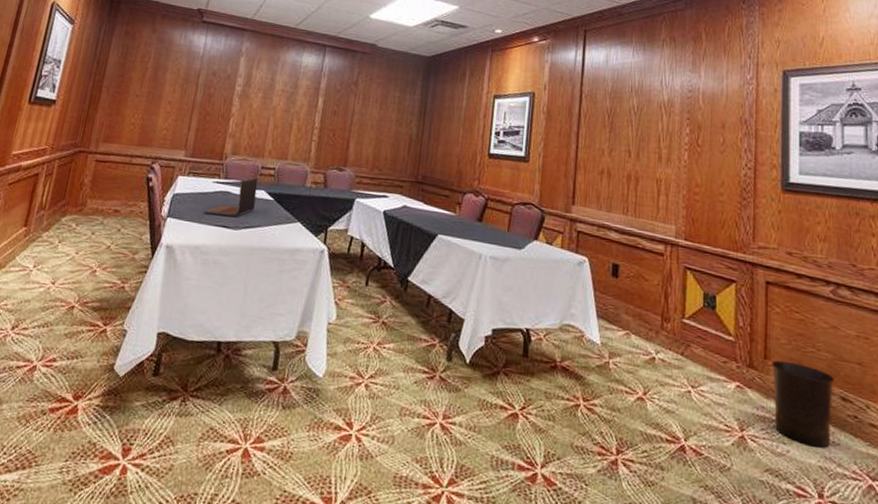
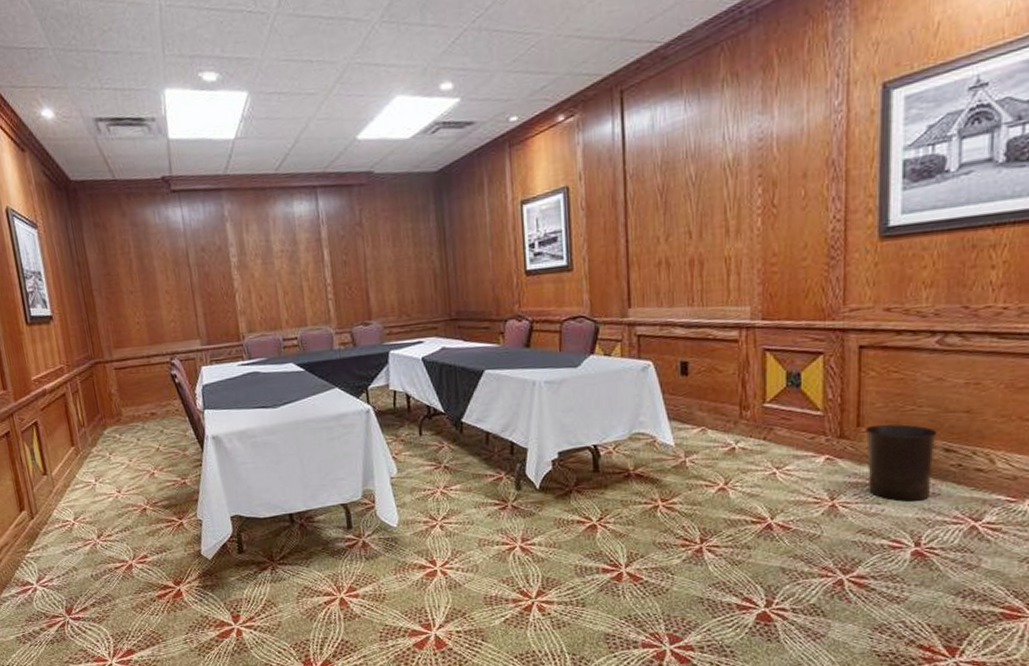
laptop computer: present [203,178,259,218] -> none [238,352,288,399]

